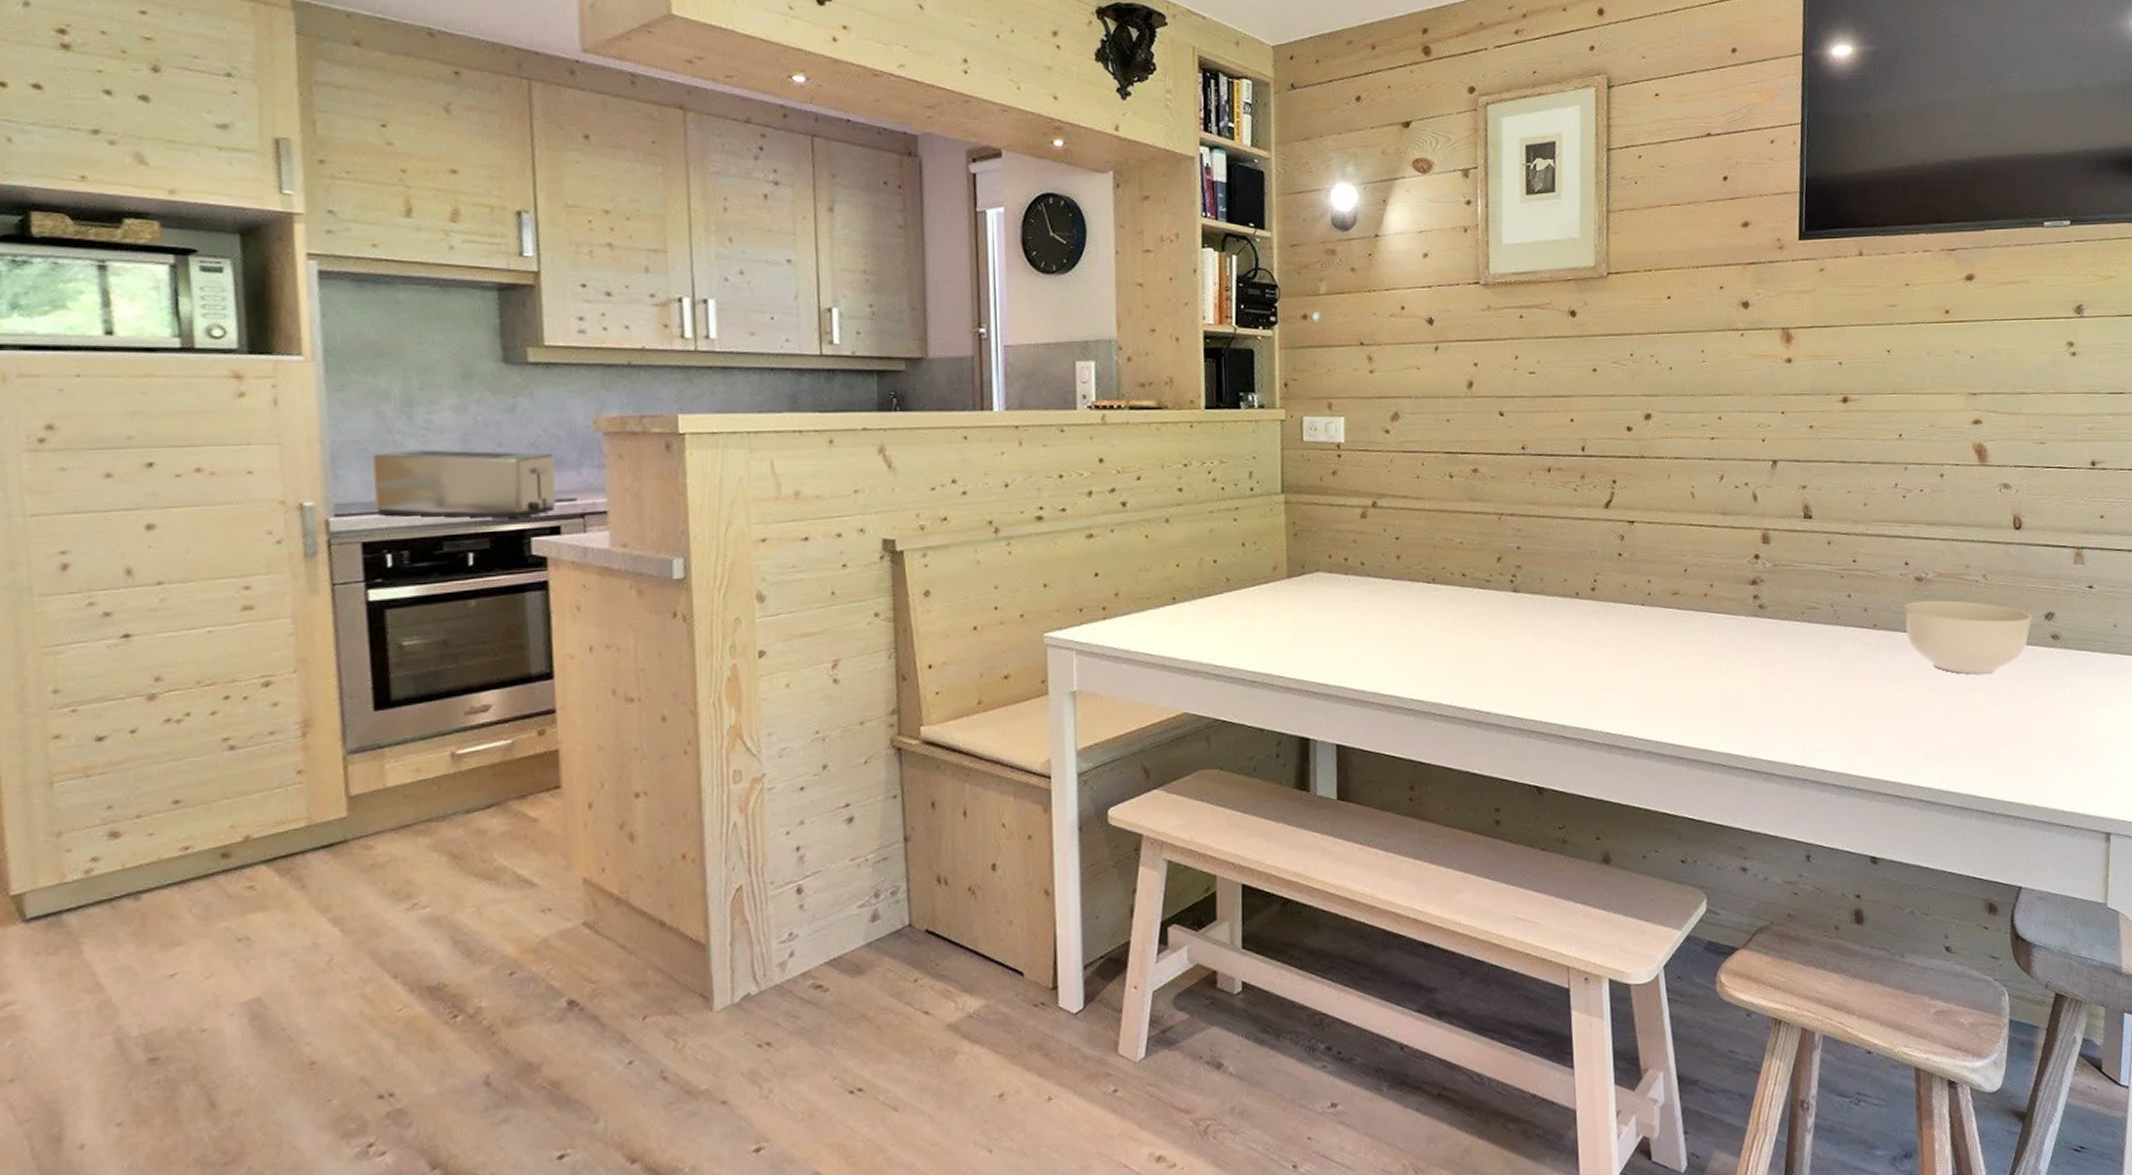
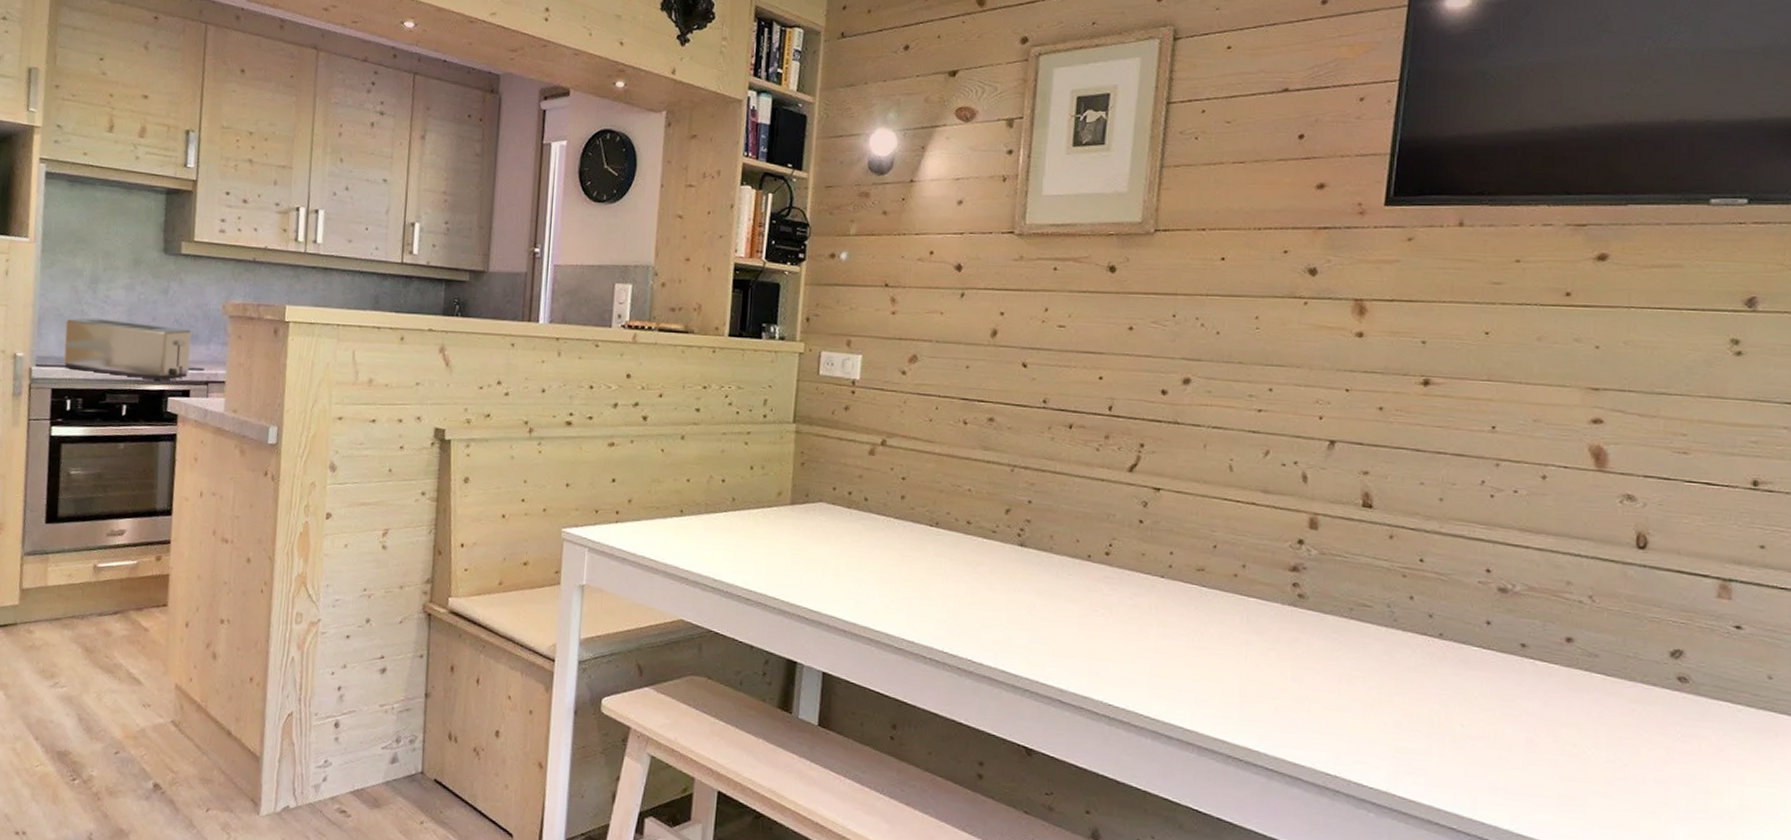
bowl: present [1903,600,2033,675] -> none [1479,614,1654,709]

